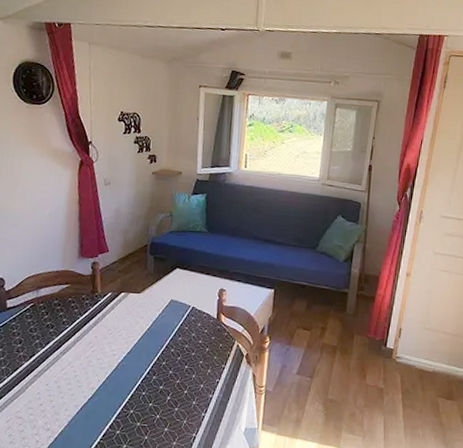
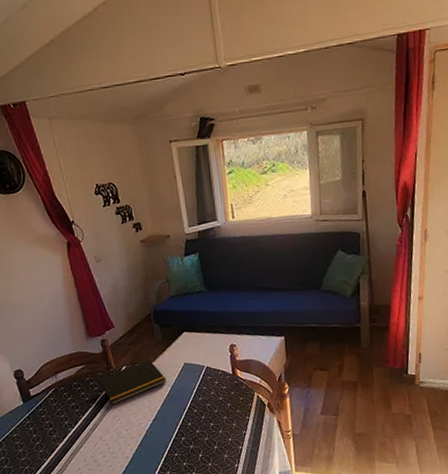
notepad: none [79,290,150,331] -> present [97,359,167,405]

